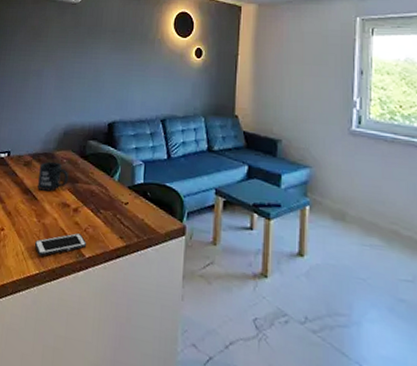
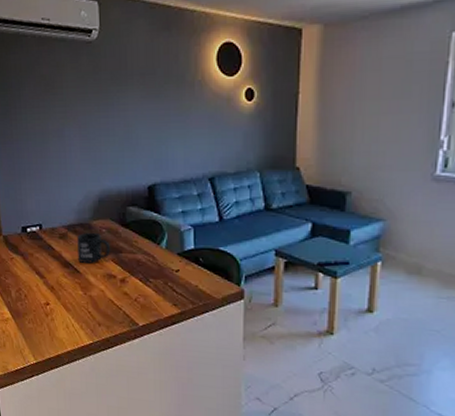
cell phone: present [34,233,87,256] -> none [83,303,139,327]

